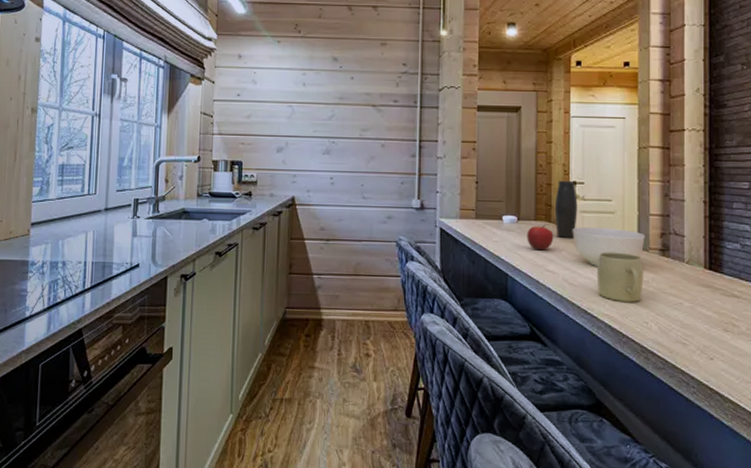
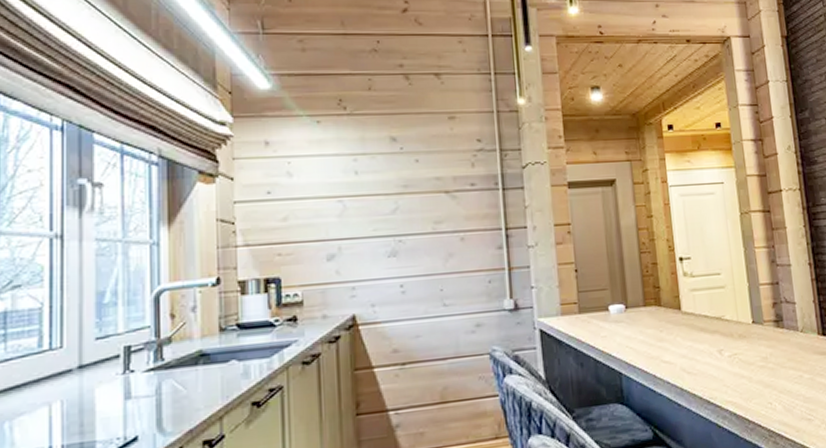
fruit: present [527,225,554,251] -> none [637,310,667,340]
vase: present [554,180,578,238] -> none [662,257,688,323]
bowl: present [572,226,645,266] -> none [684,303,759,349]
mug: present [596,251,644,302] -> none [713,329,763,385]

